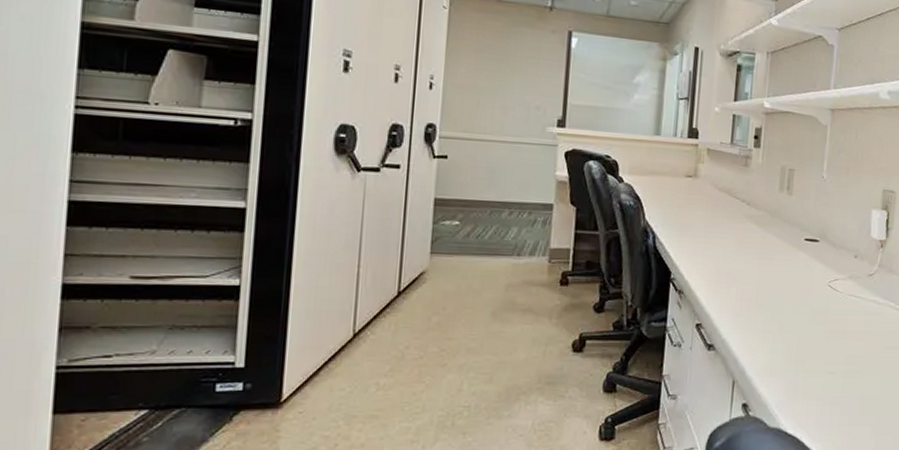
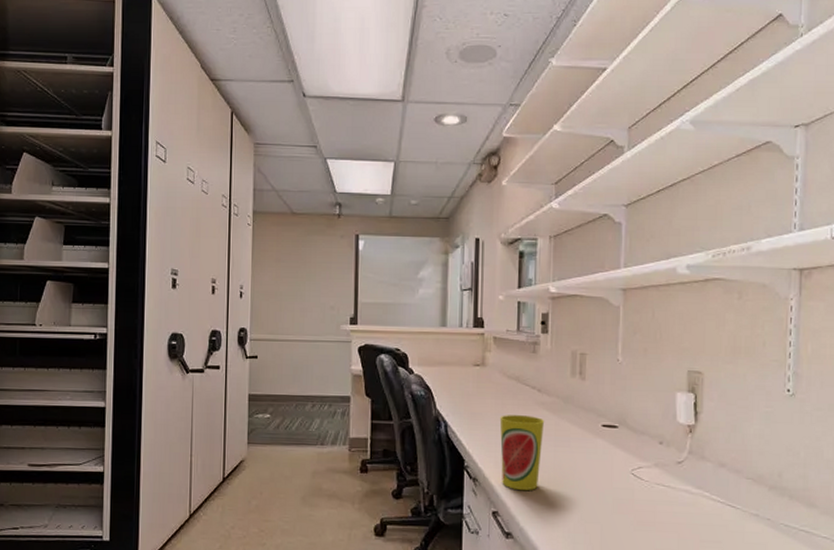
cup: none [707,227,751,302] -> present [499,415,544,490]

